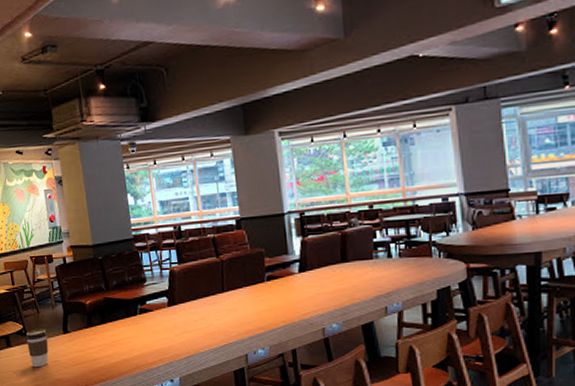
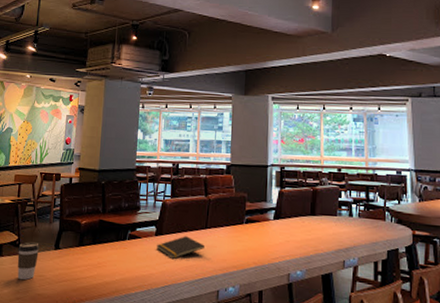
notepad: none [171,303,224,328] -> present [157,236,204,259]

